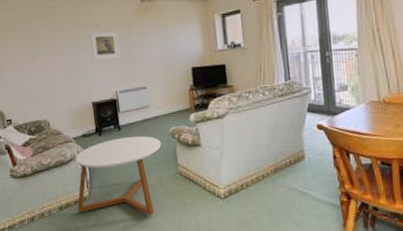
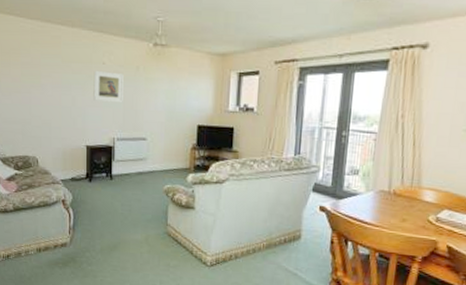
coffee table: present [75,136,161,216] -> none [56,187,153,272]

